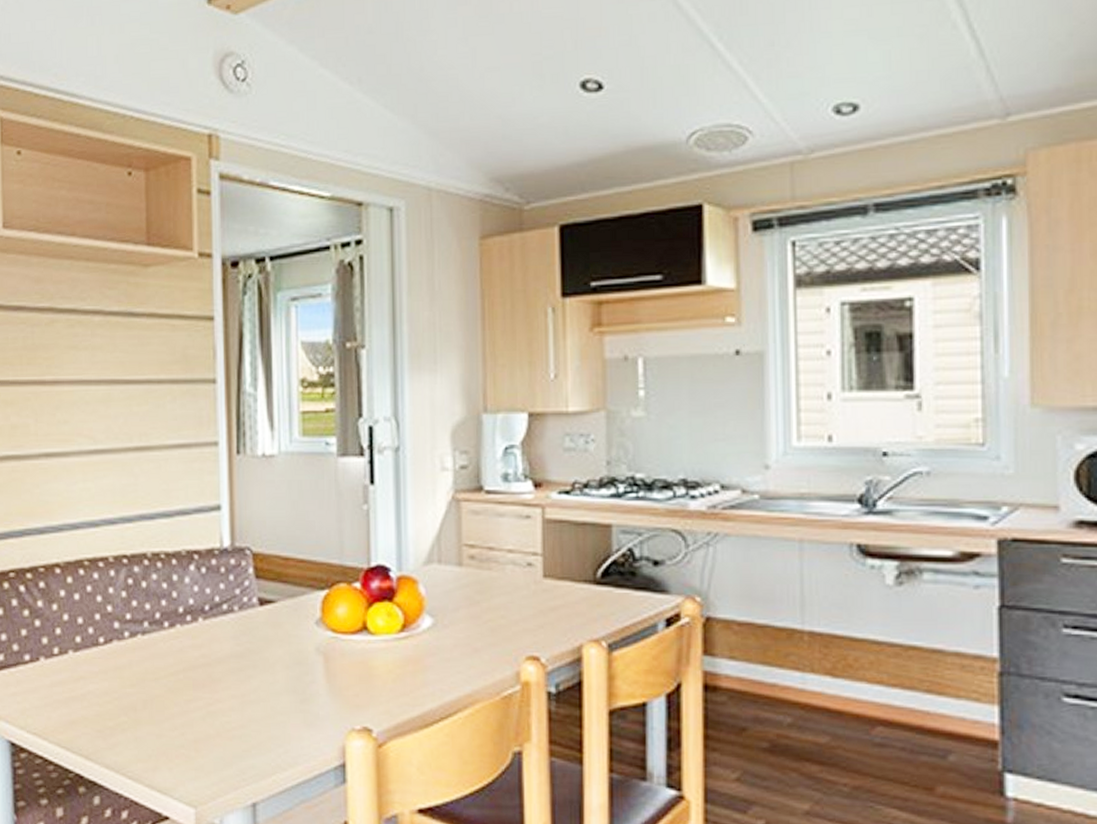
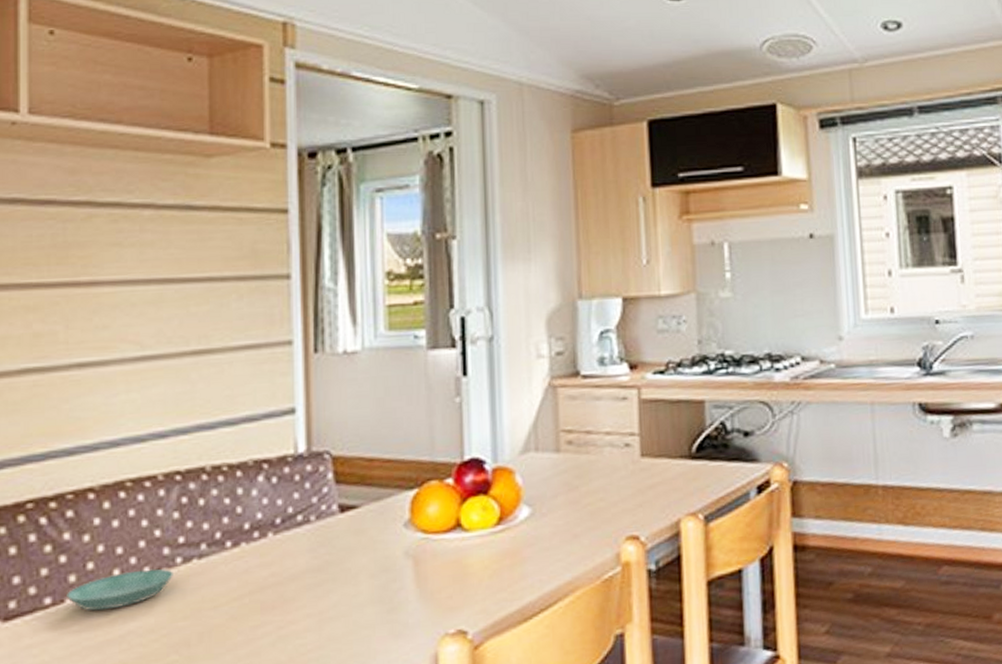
saucer: none [41,639,122,671] -> present [67,568,173,612]

